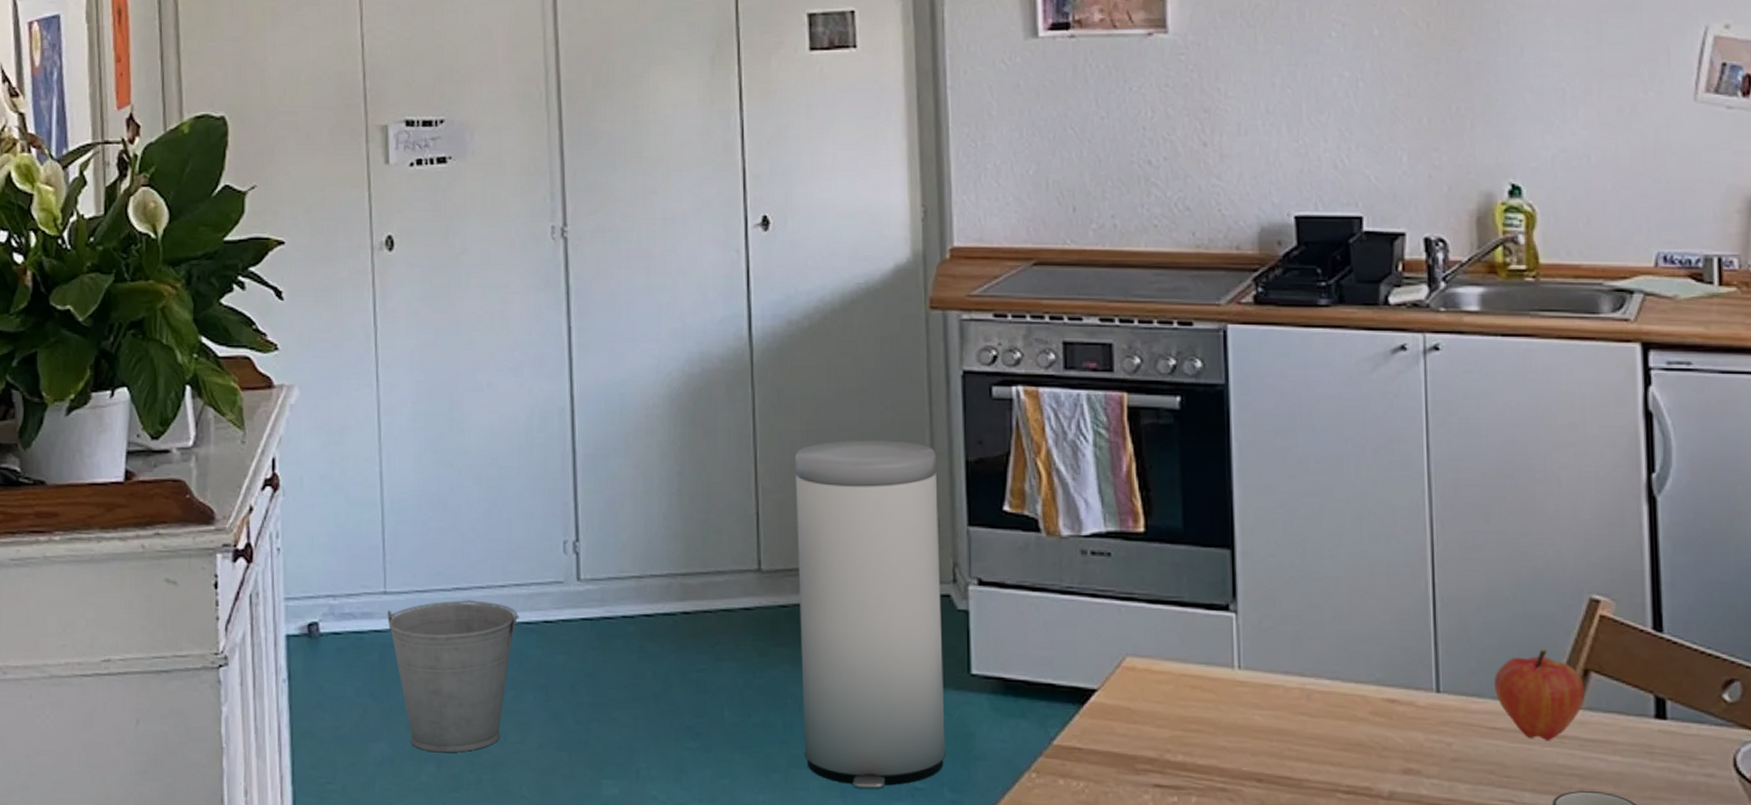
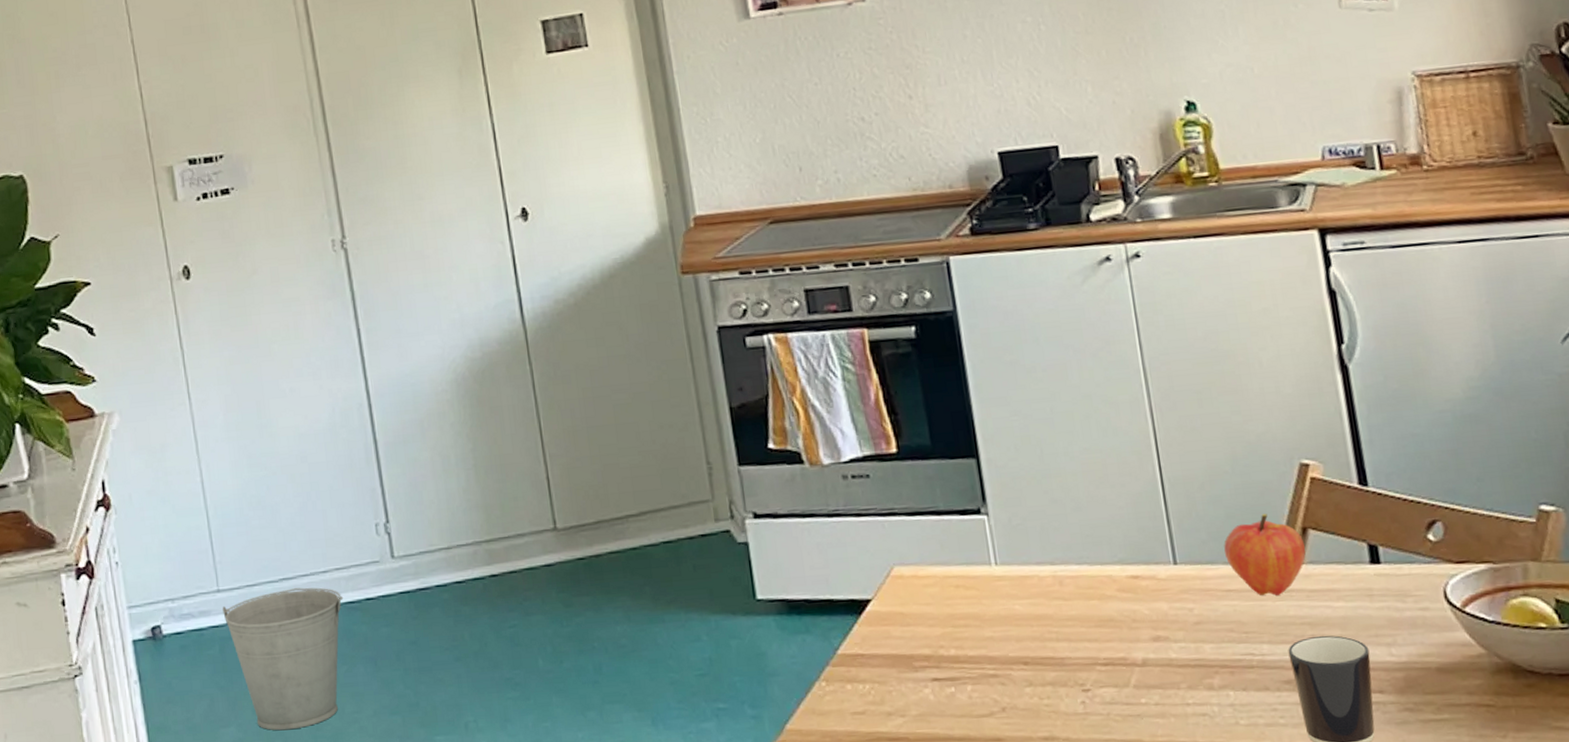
pedal bin: present [794,440,947,791] -> none [575,396,743,717]

